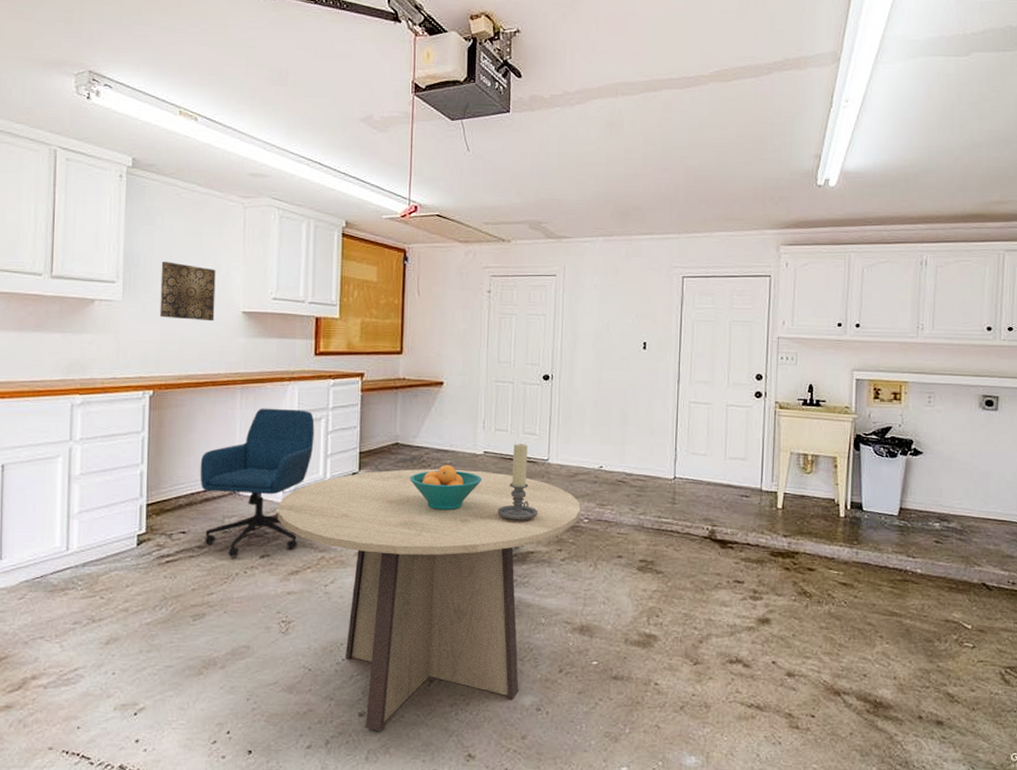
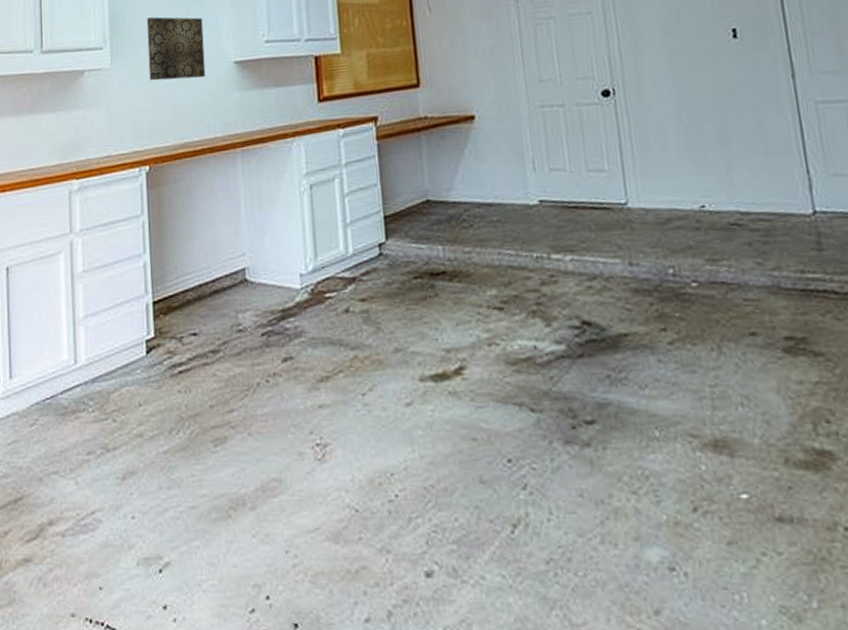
office chair: present [200,408,315,557] -> none [205,170,330,363]
dining table: present [278,468,581,732] -> none [296,227,686,600]
fruit bowl: present [410,465,482,511] -> none [449,223,542,285]
candle holder: present [498,444,538,521] -> none [569,185,625,293]

